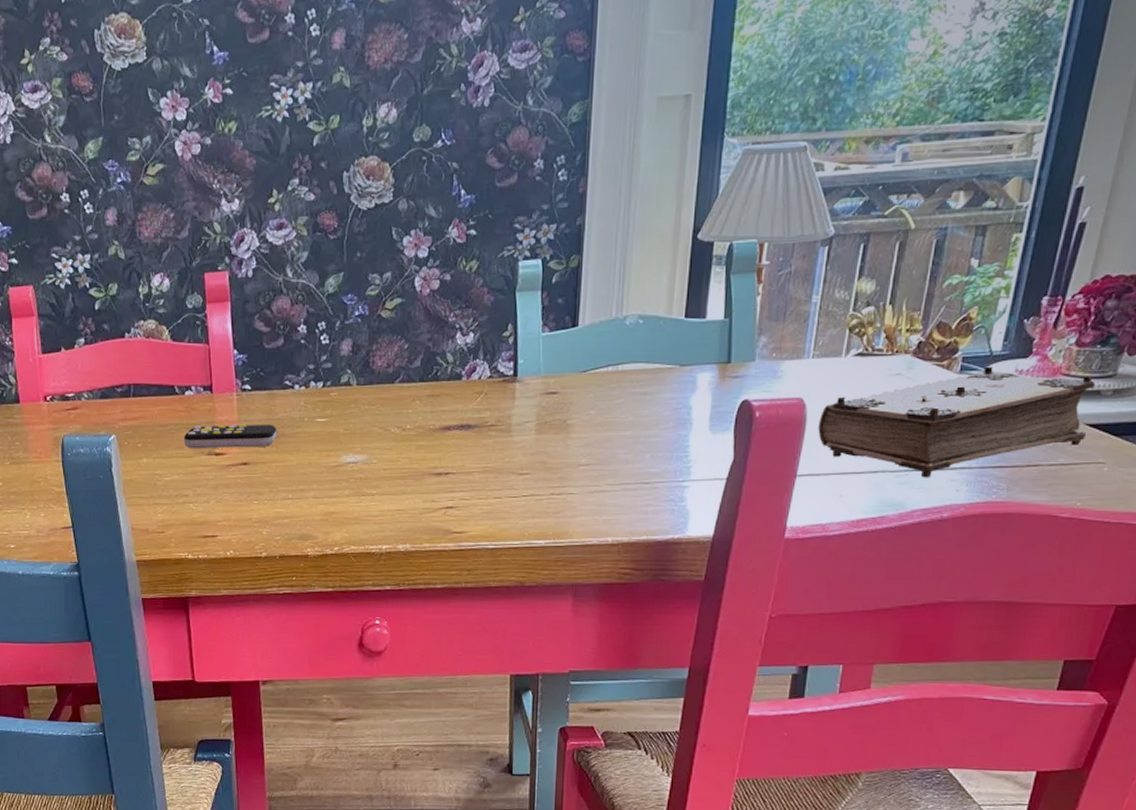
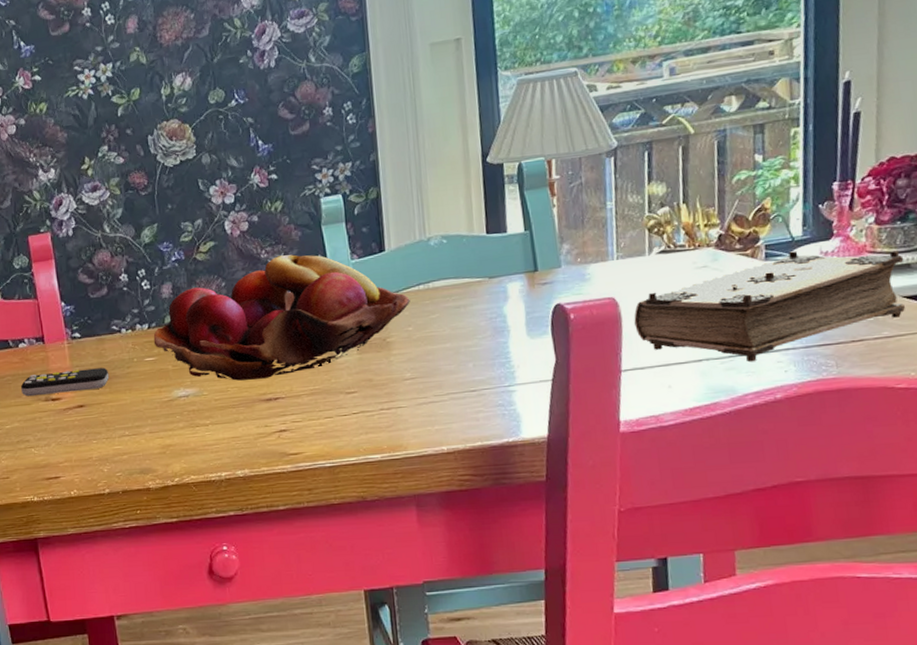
fruit basket: none [327,321,597,451] -> present [153,254,410,381]

